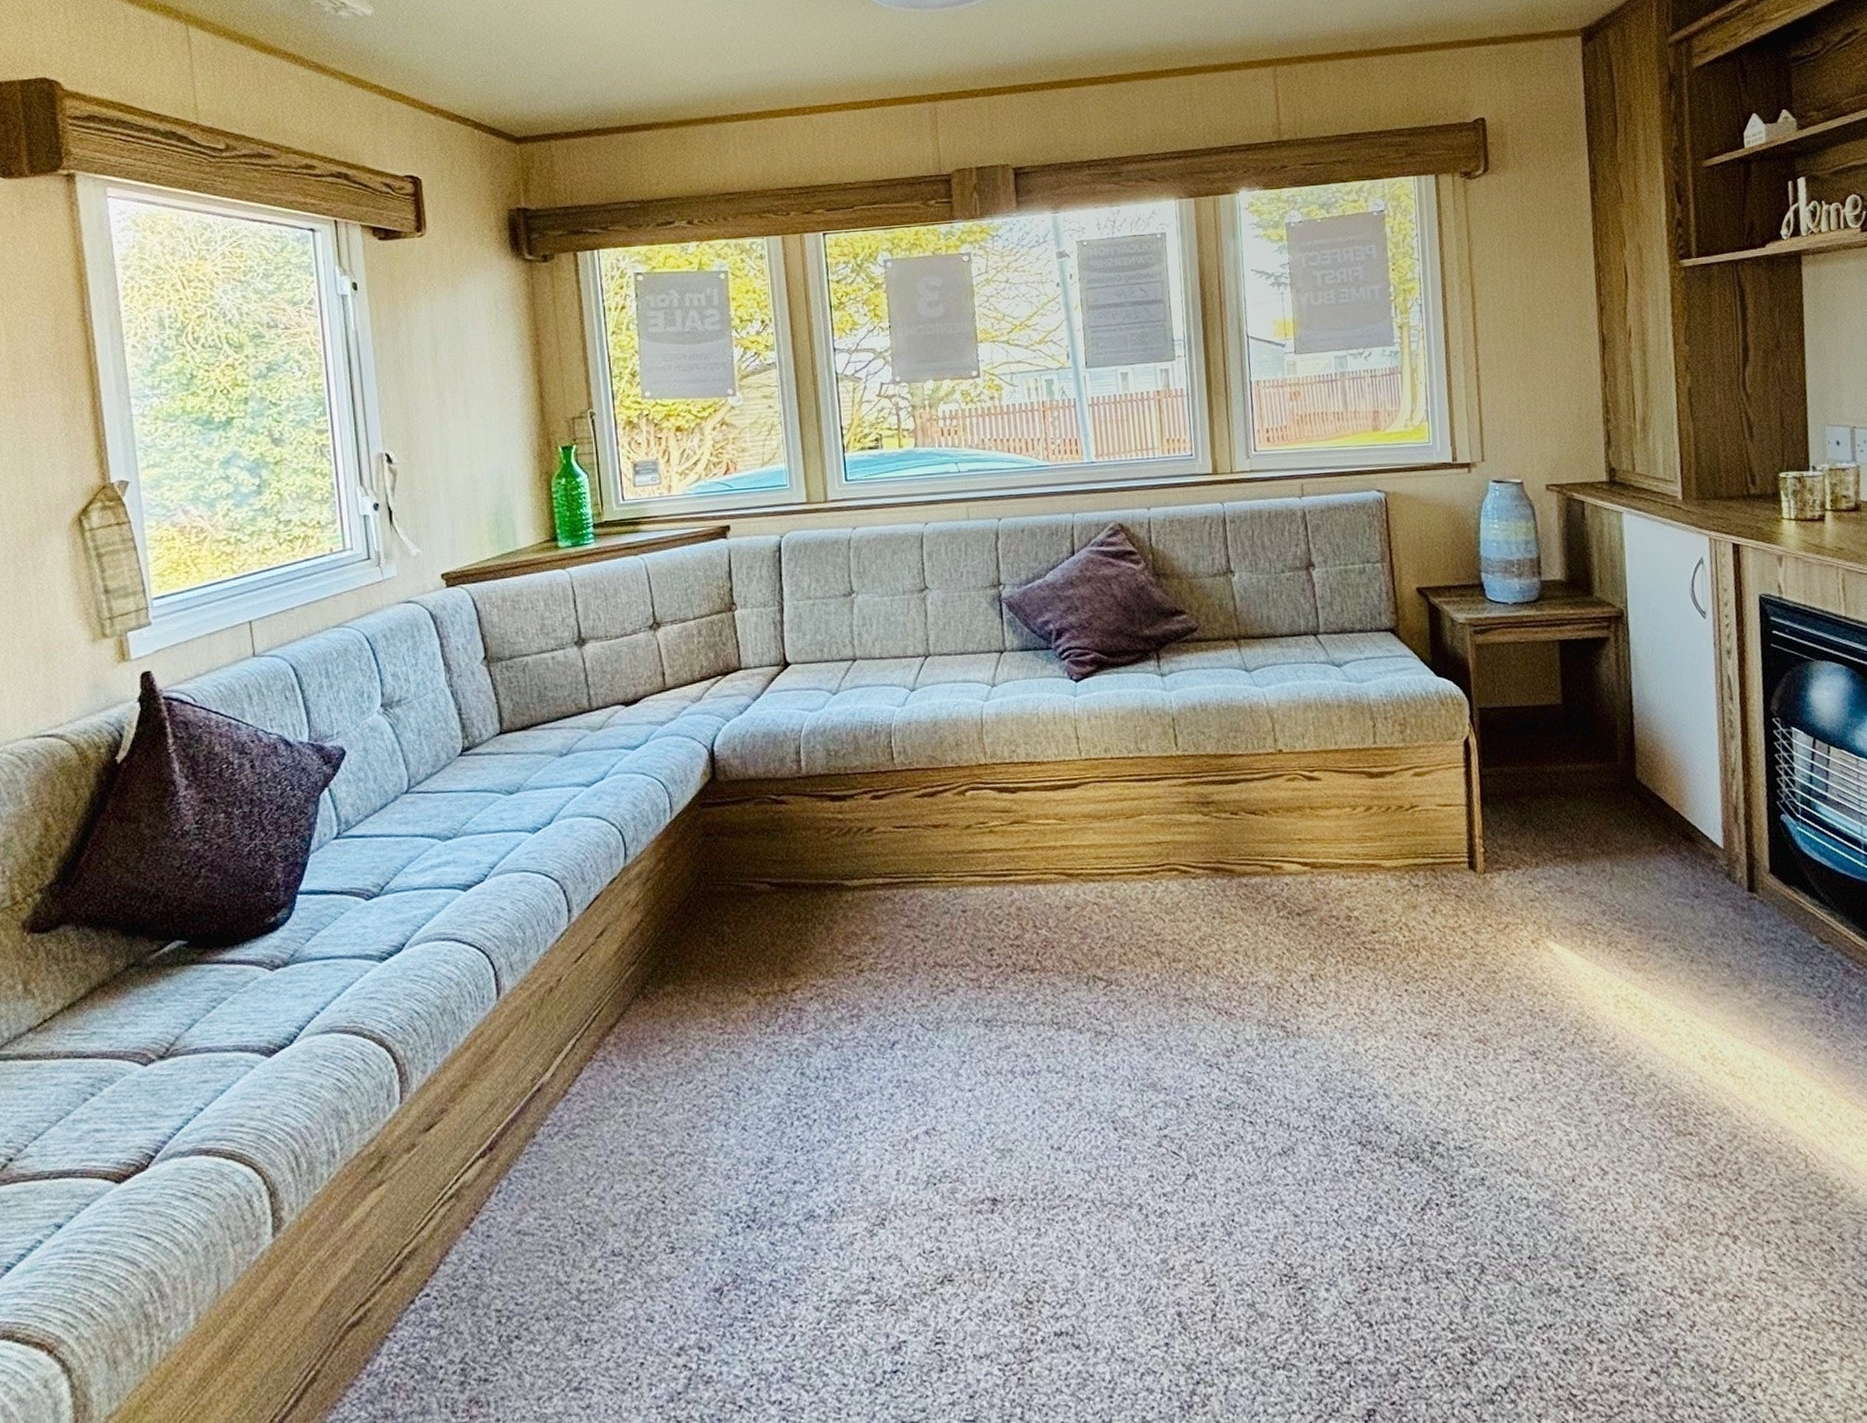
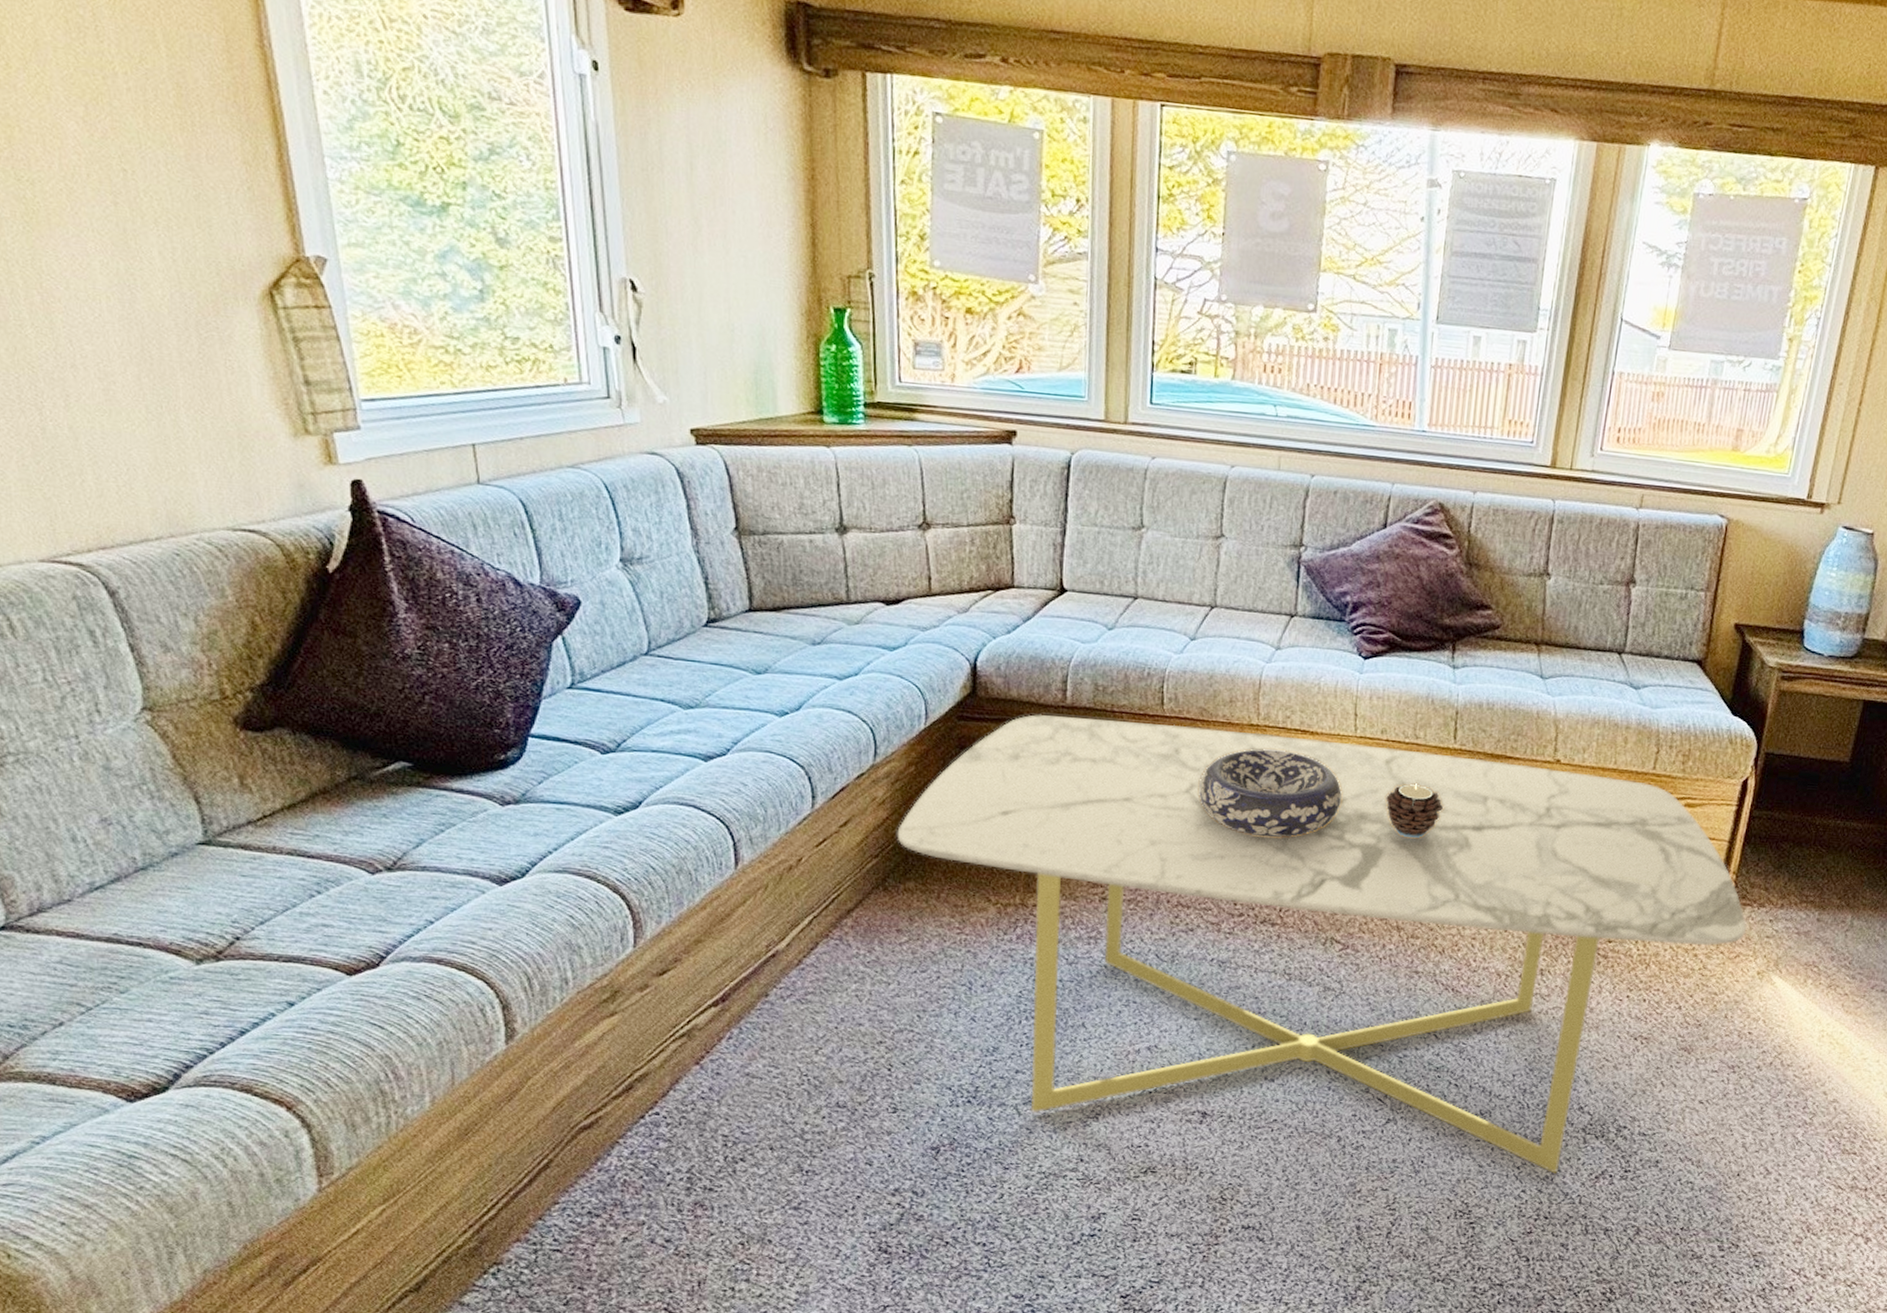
coffee table: none [652,758,1508,1230] -> present [897,714,1746,1174]
decorative bowl: none [938,785,1079,878] -> present [1198,748,1343,837]
candle: none [1121,796,1180,856] -> present [1386,782,1444,839]

